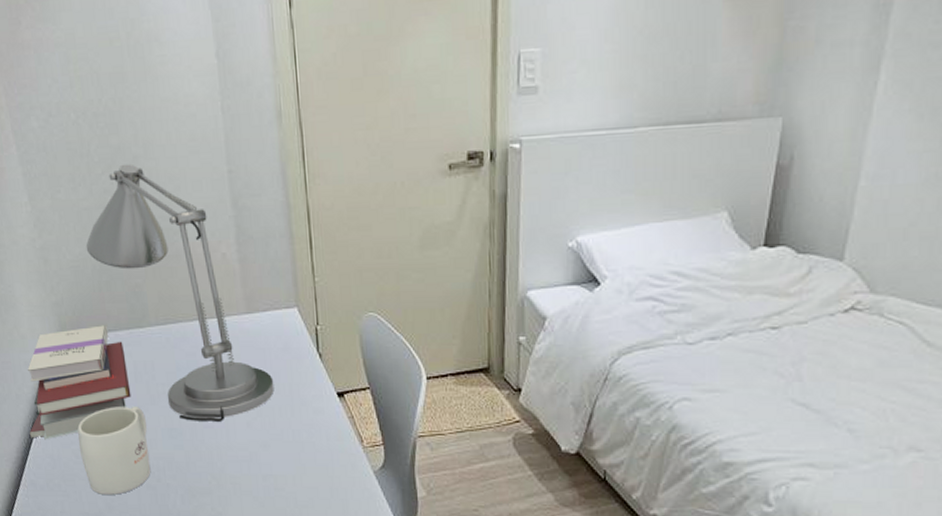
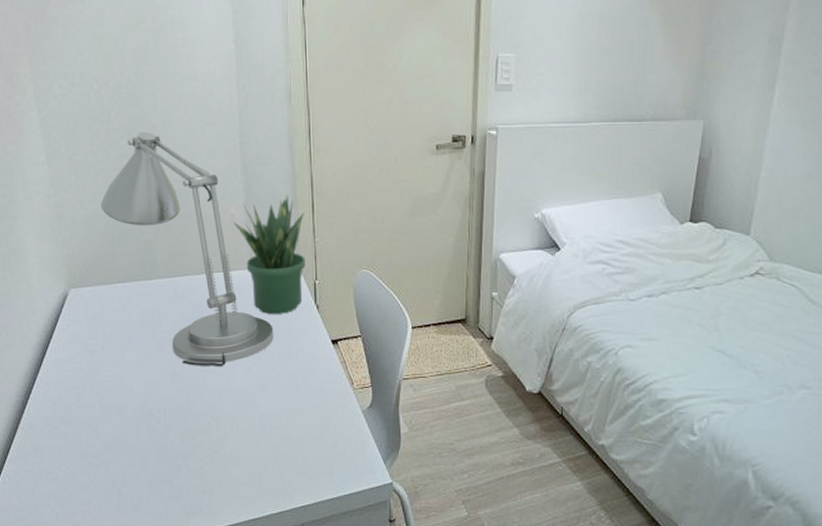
books: present [28,325,131,440] -> none [32,277,137,384]
mug: present [77,407,151,495] -> none [80,353,152,436]
planter: none [225,229,306,364] -> present [234,194,306,314]

